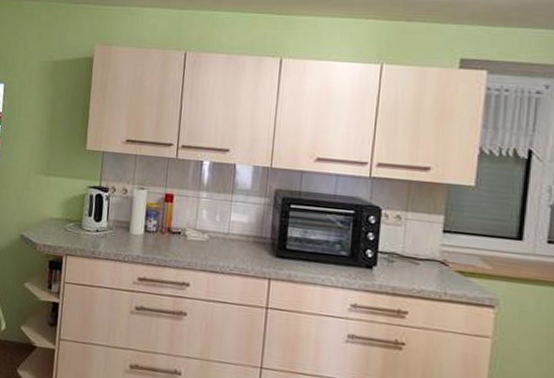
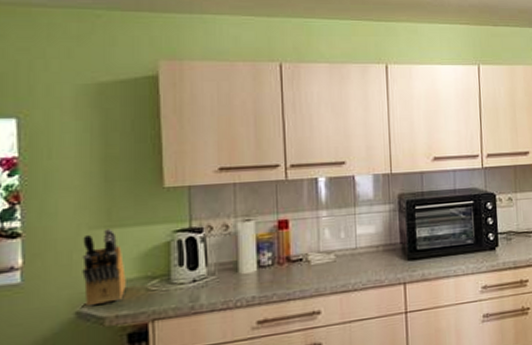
knife block: none [27,176,54,234] -> present [82,229,126,307]

